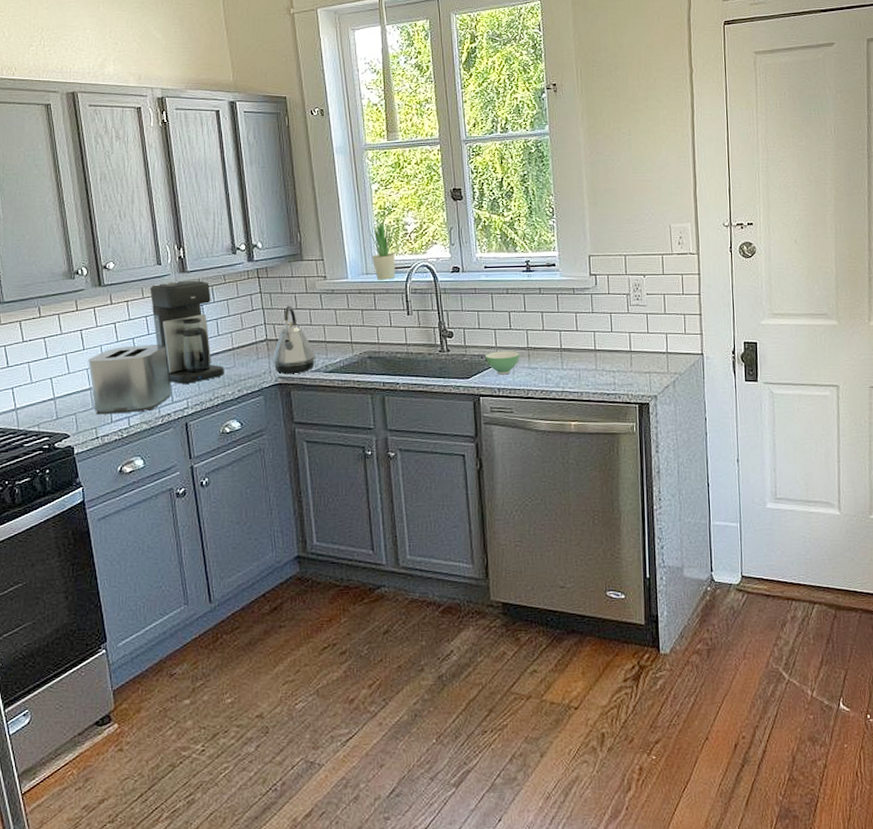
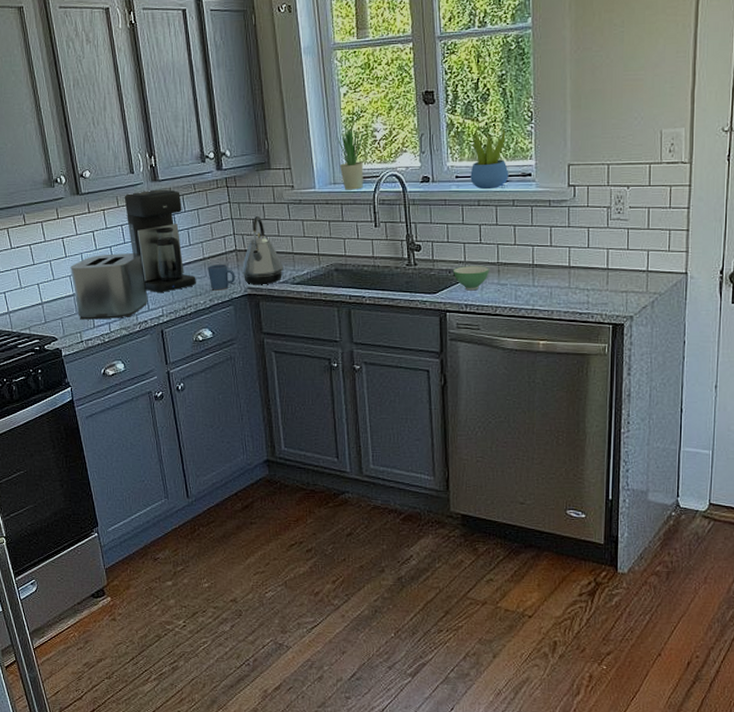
mug: none [237,354,266,382] -> present [207,264,236,292]
succulent plant: none [497,222,535,279] -> present [470,127,509,190]

